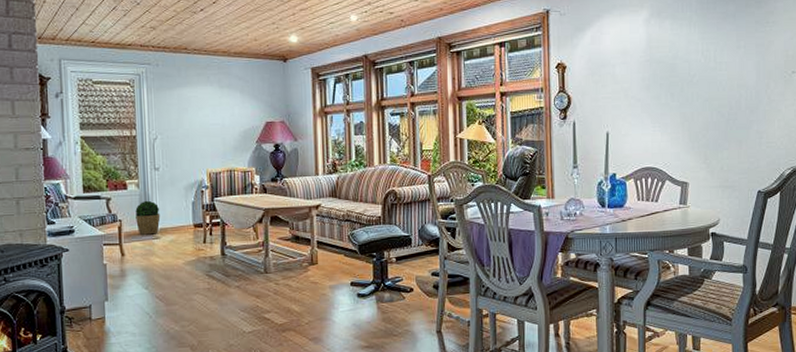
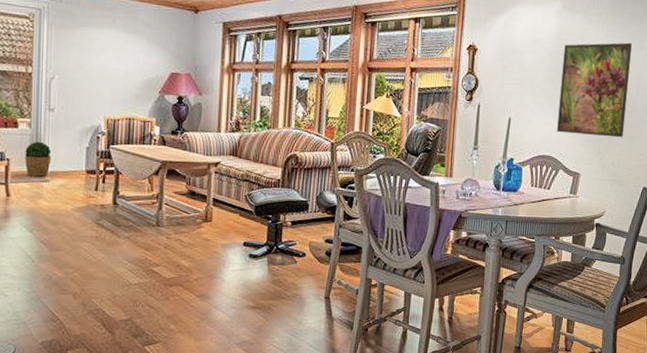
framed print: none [657,43,730,143] -> present [557,42,633,138]

